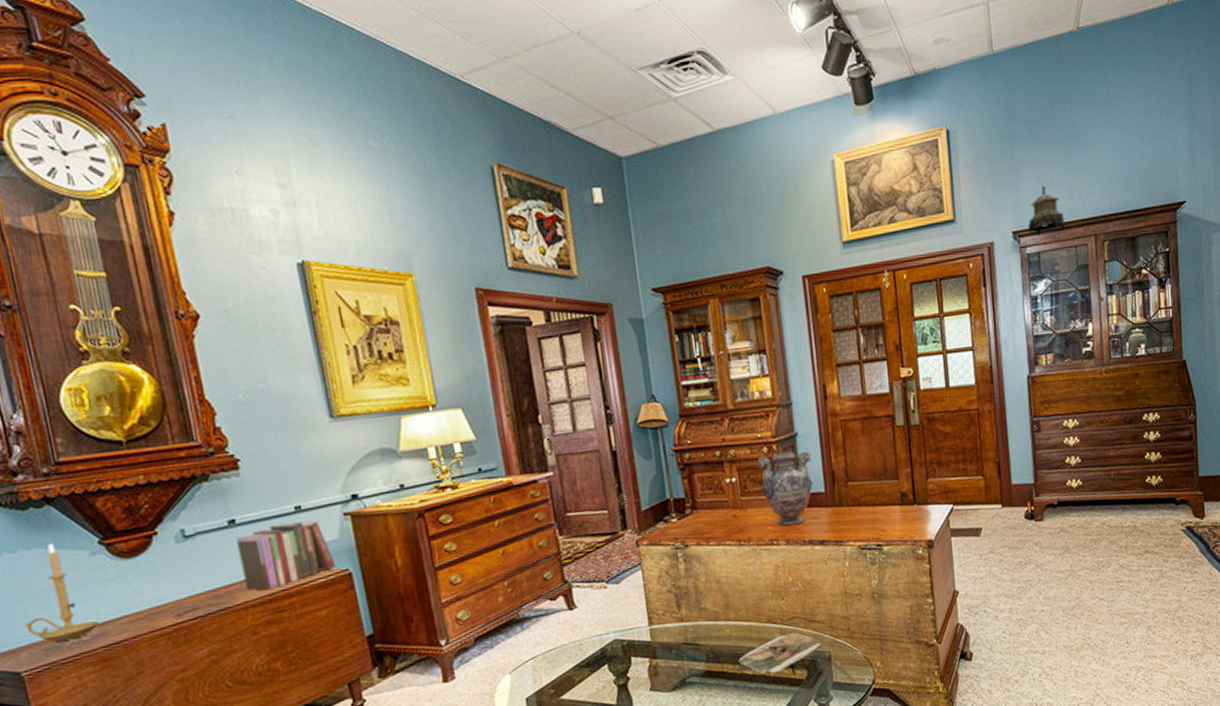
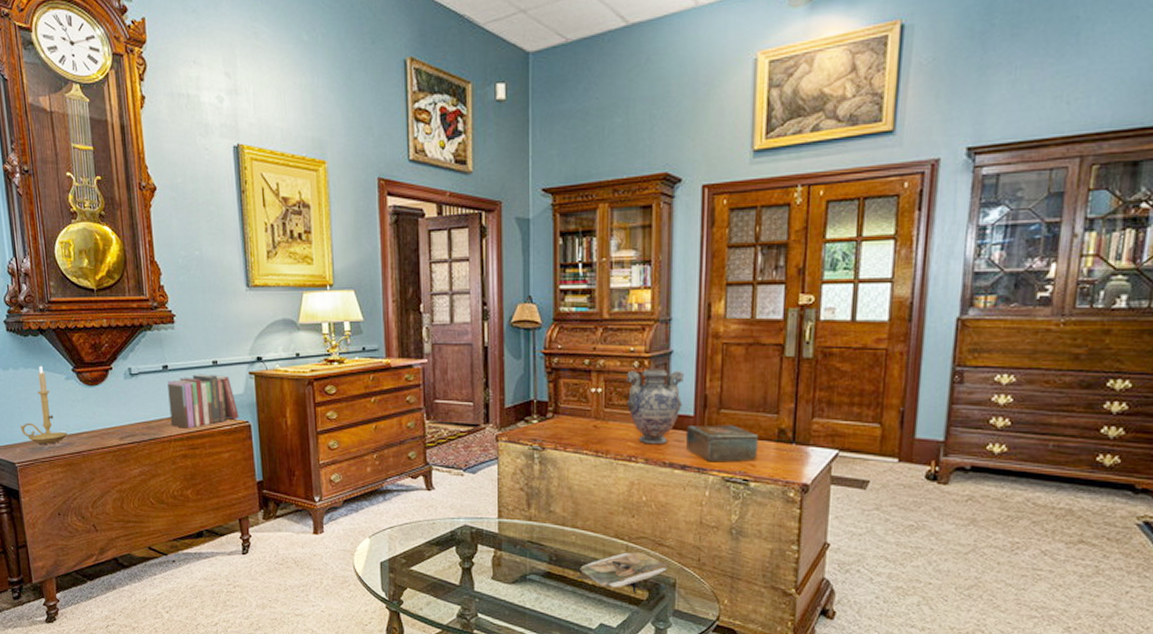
decorative box: none [819,495,886,534] -> present [685,425,759,463]
decorative urn: present [1027,185,1066,235] -> none [988,93,1042,153]

